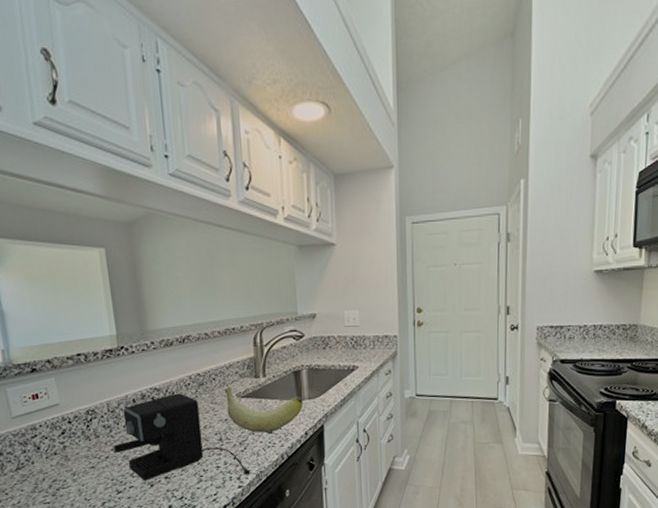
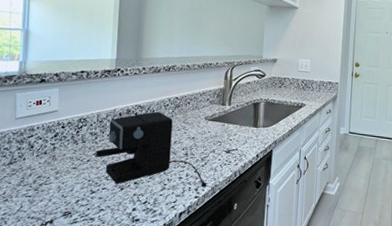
banana: present [224,387,303,433] -> none [195,111,258,152]

